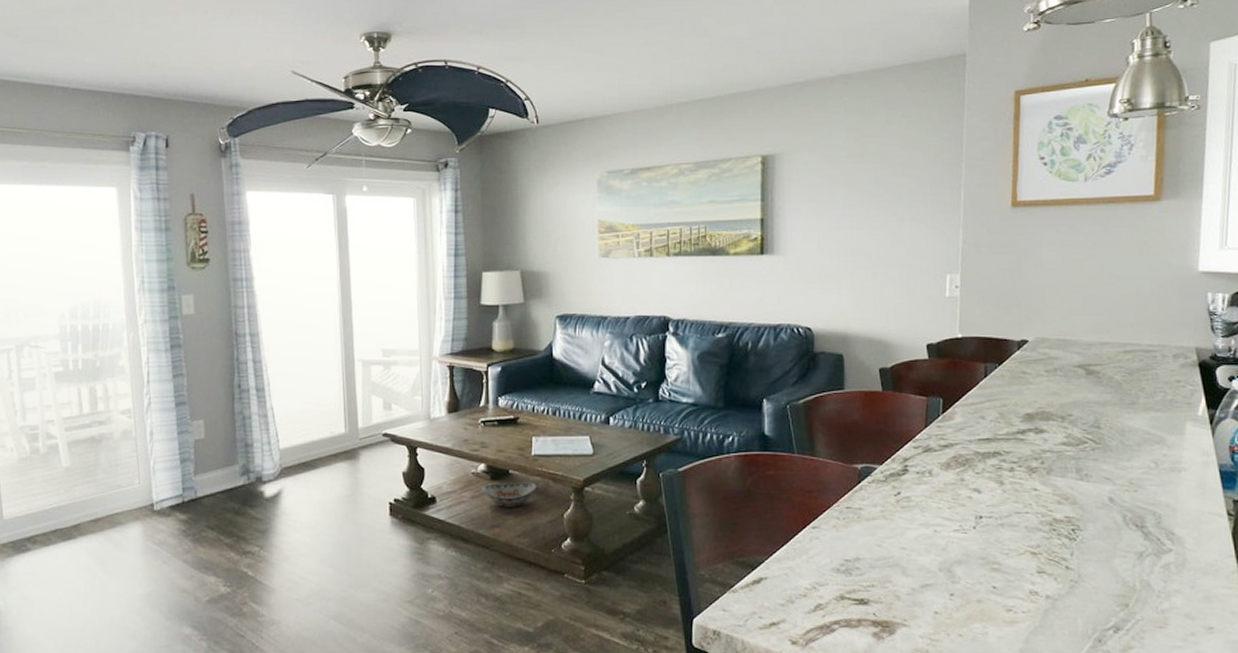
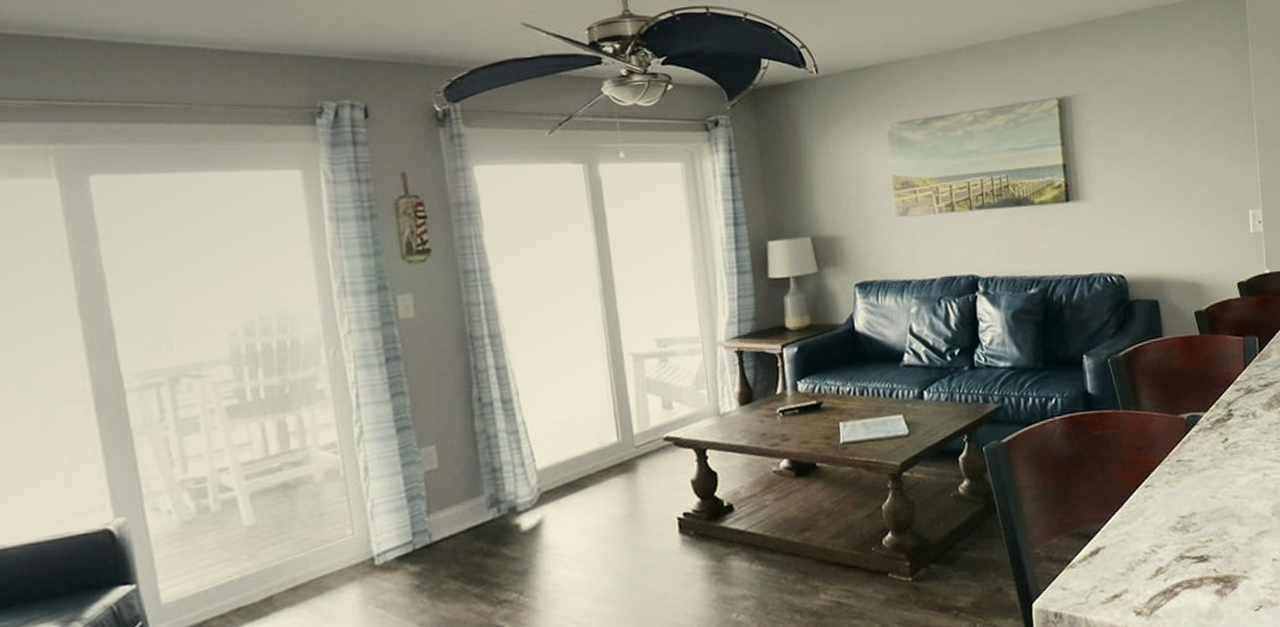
decorative bowl: present [481,482,537,508] -> none [785,474,849,507]

